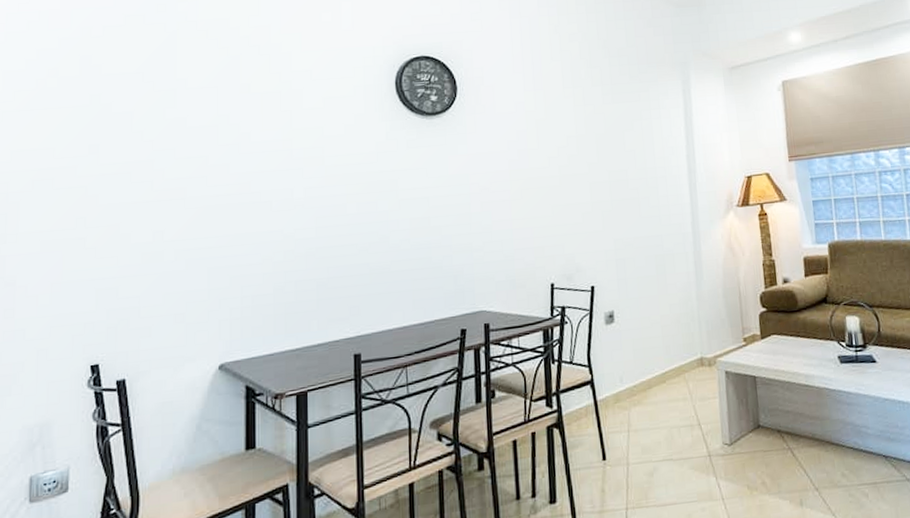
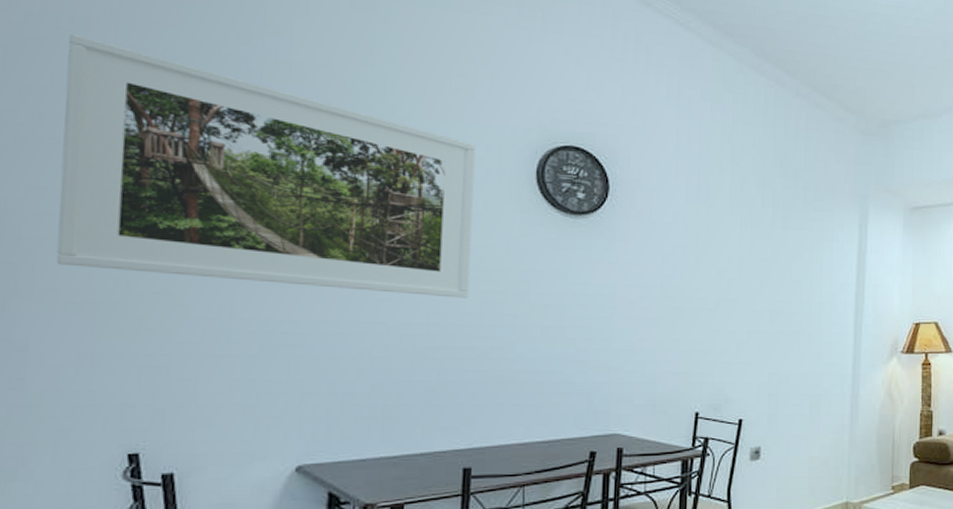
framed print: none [33,25,348,212] -> present [56,34,476,298]

